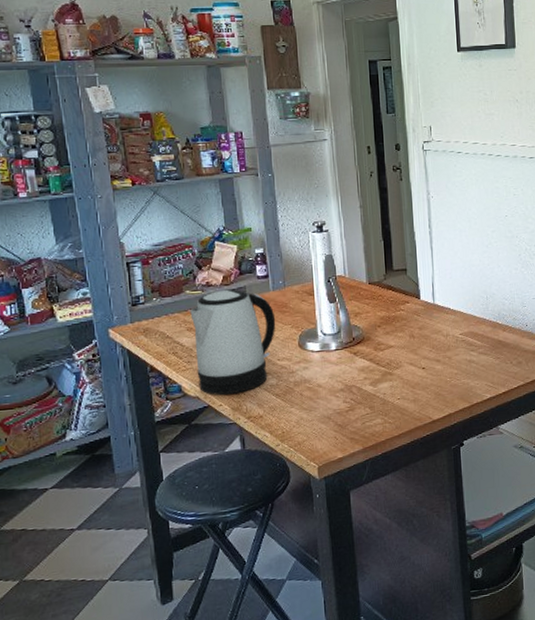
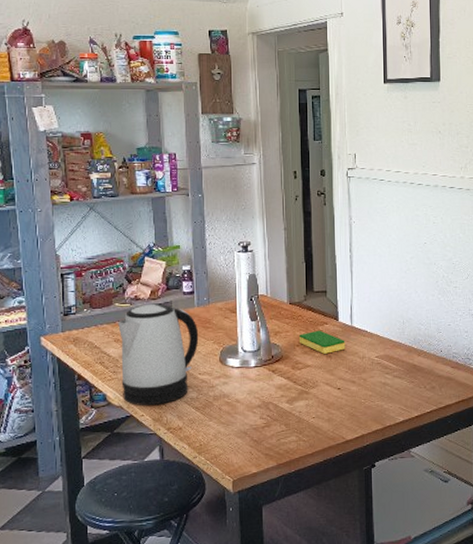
dish sponge: none [381,309,429,334] -> present [300,330,345,354]

